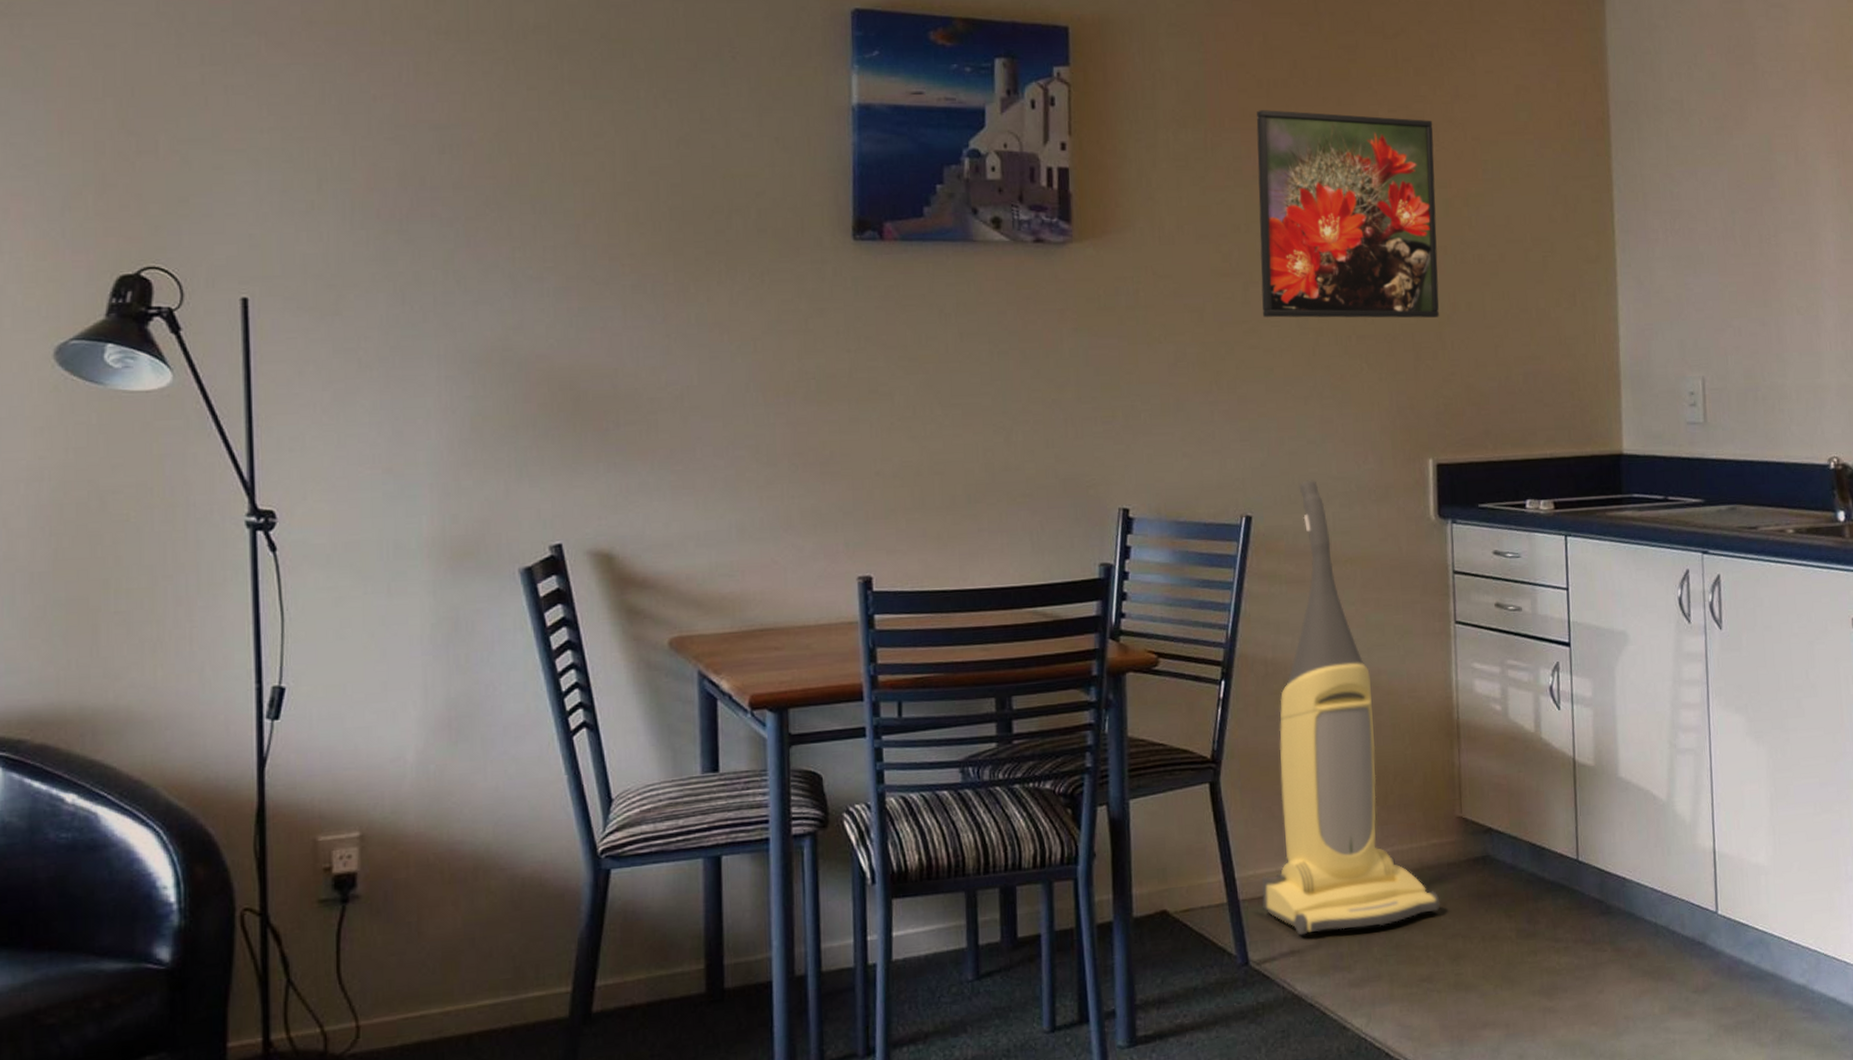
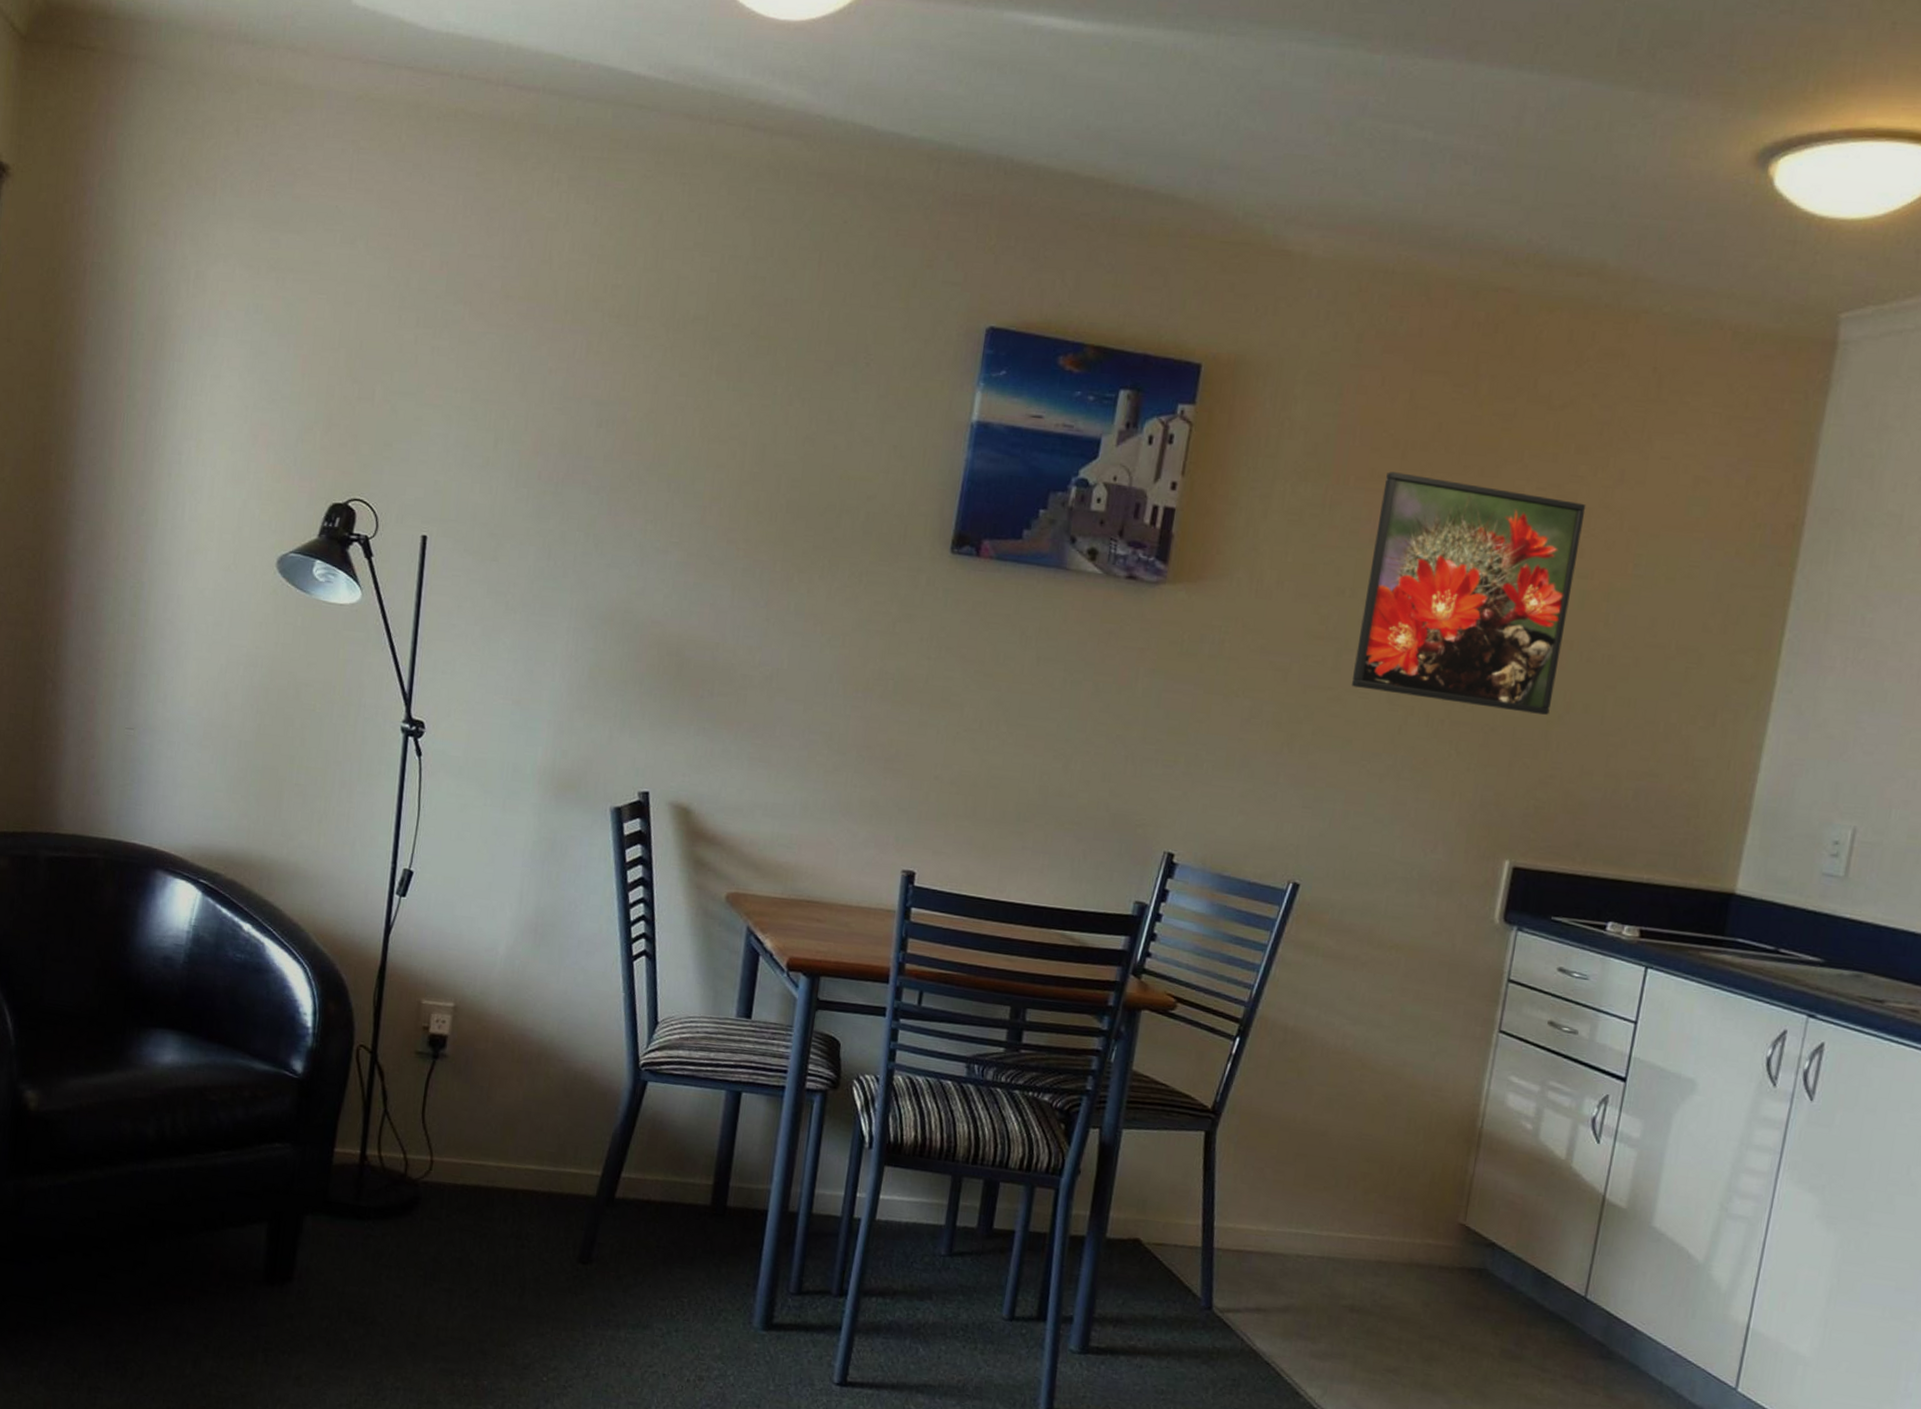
vacuum cleaner: present [1262,480,1440,936] -> none [1236,858,1424,1310]

